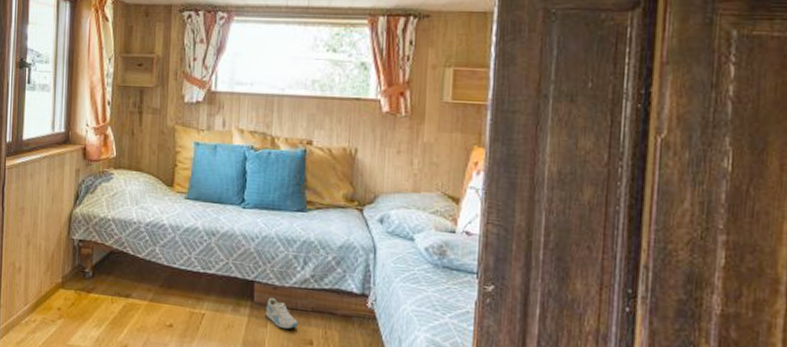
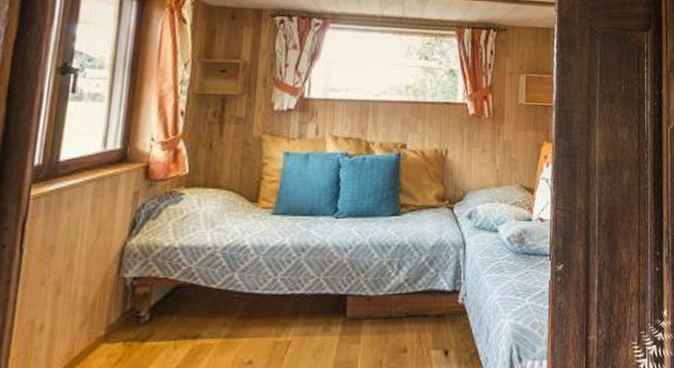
sneaker: present [265,297,298,330] -> none [358,309,392,341]

